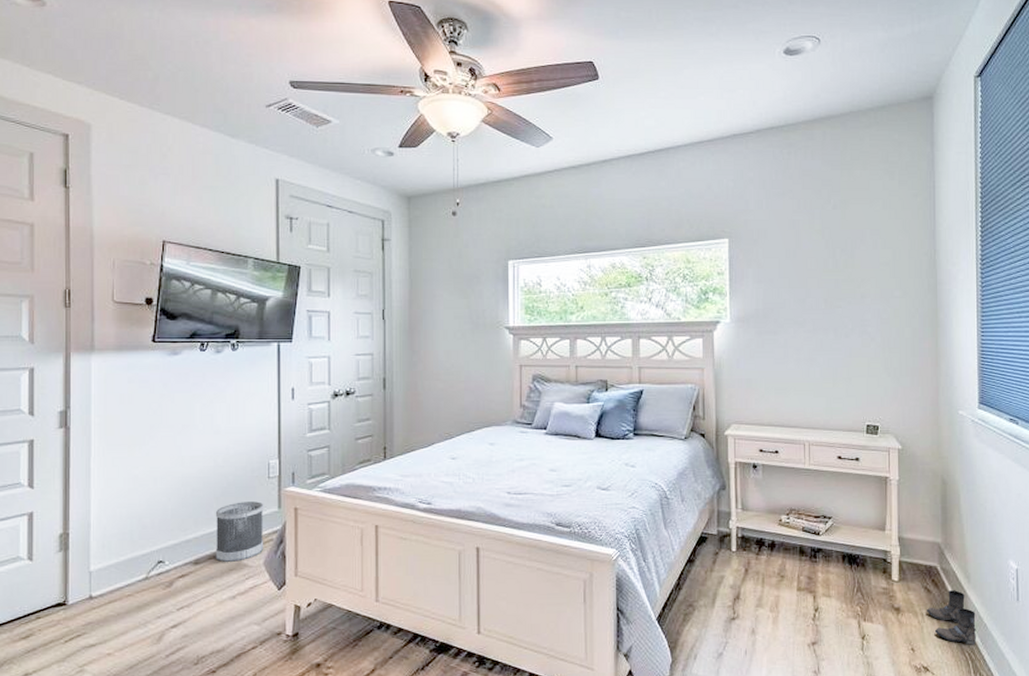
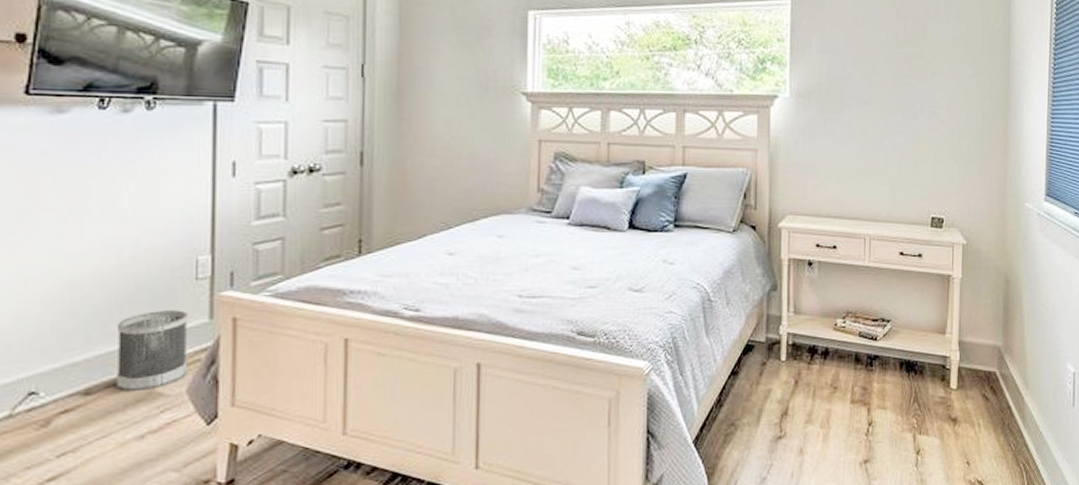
boots: present [927,590,976,645] -> none [984,397,1032,455]

